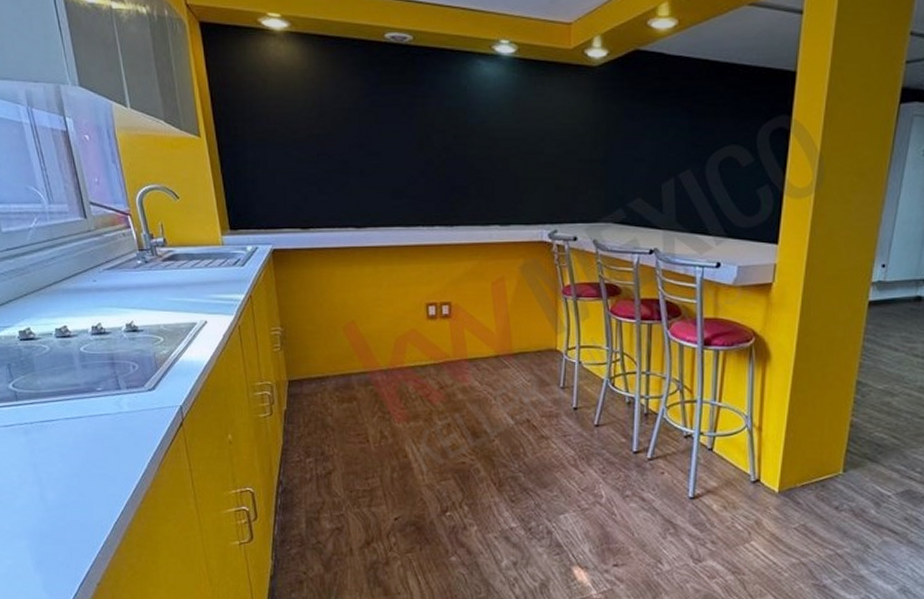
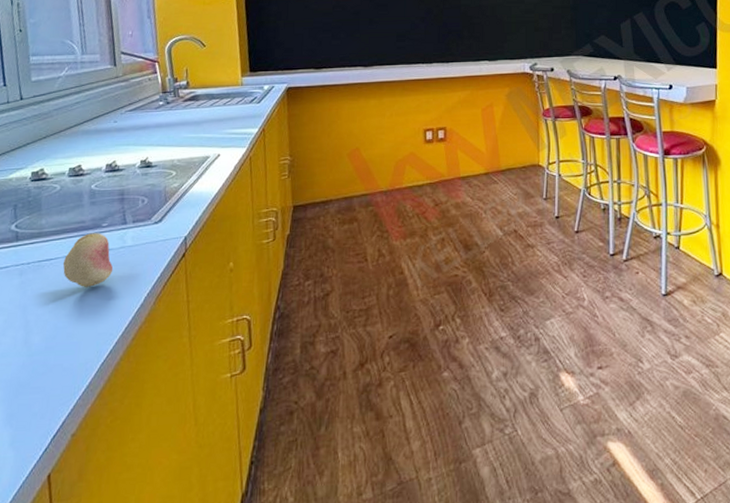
fruit: none [64,397,114,450] -> present [62,233,114,287]

